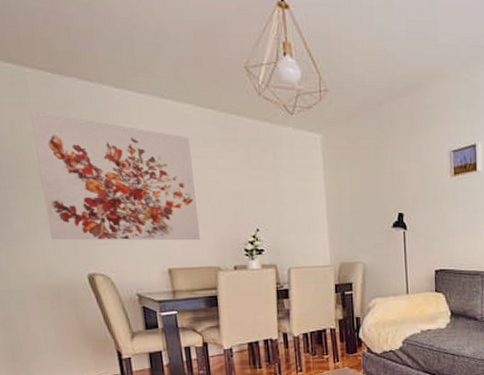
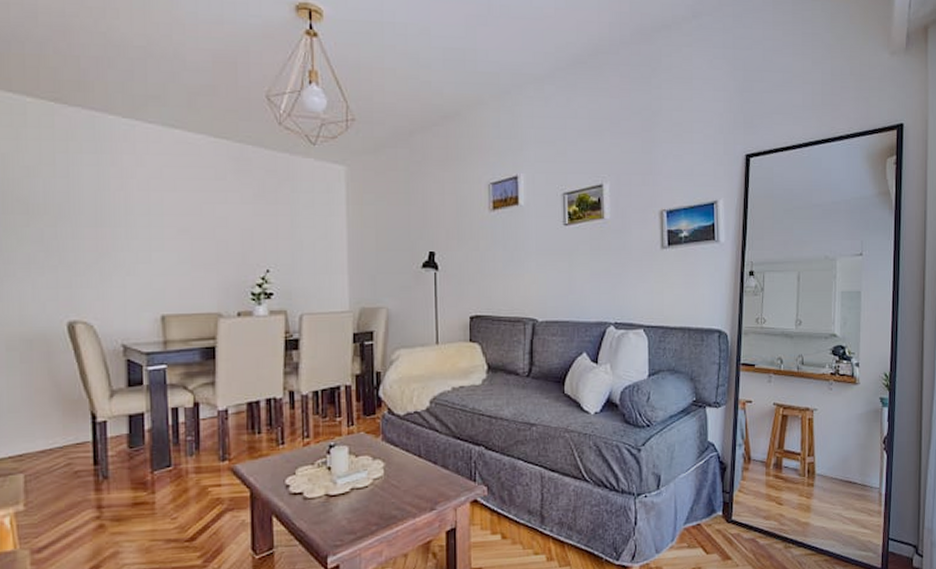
wall art: present [29,111,201,241] -> none [24,142,202,284]

